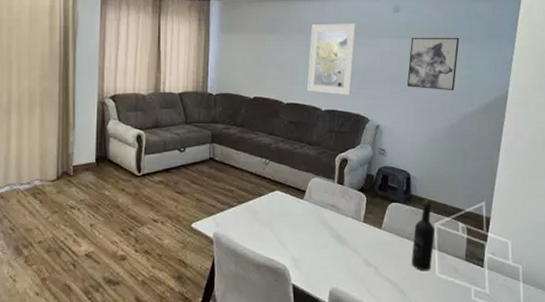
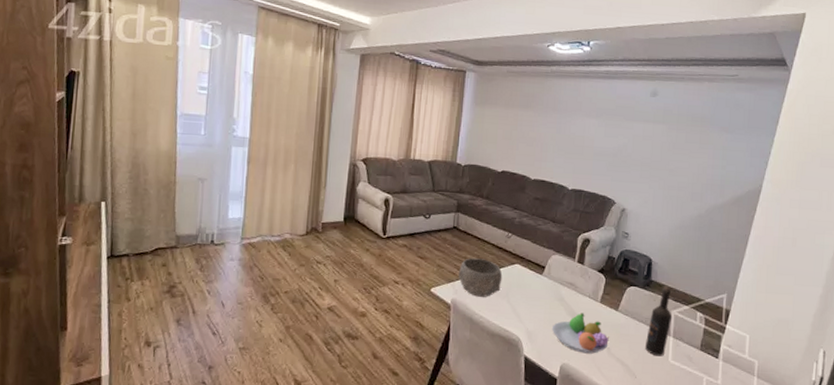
bowl: none [219,188,264,228] -> present [458,258,503,297]
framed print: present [306,23,356,96] -> none [555,102,611,177]
fruit bowl: none [318,234,375,276] -> present [552,313,609,354]
wall art: present [406,37,460,90] -> none [657,123,717,180]

